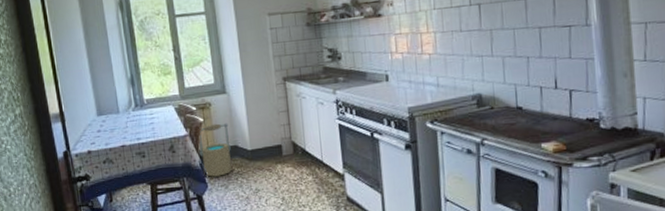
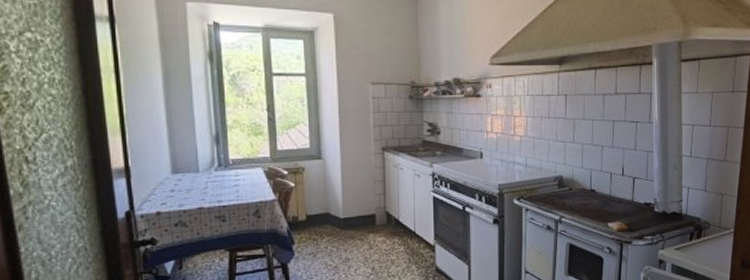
bucket: present [199,122,232,177] -> none [287,189,322,245]

